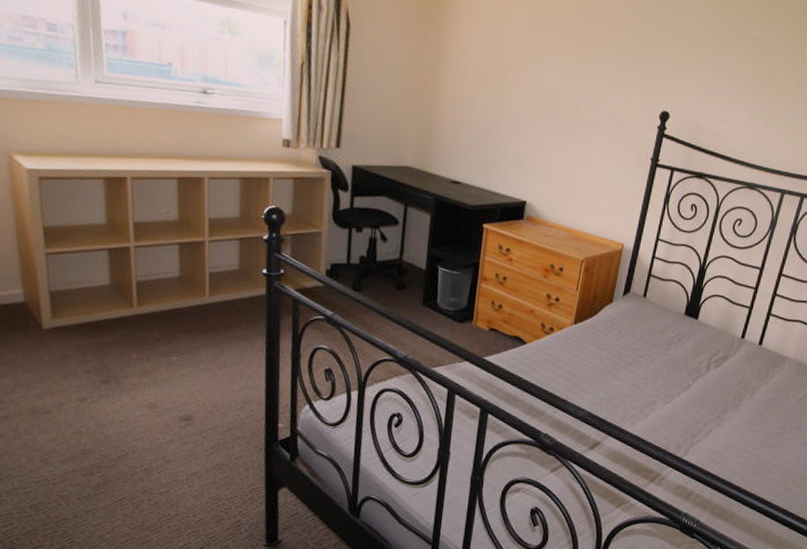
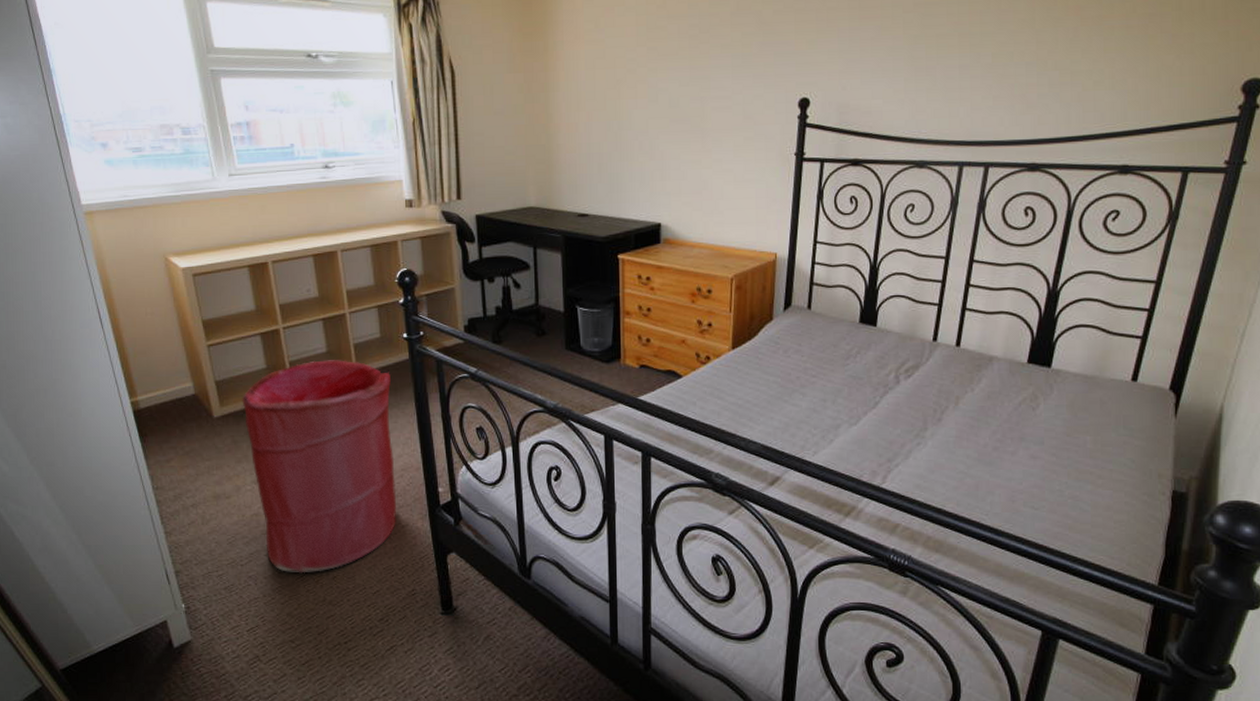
laundry hamper: none [77,283,244,497] -> present [242,360,397,574]

